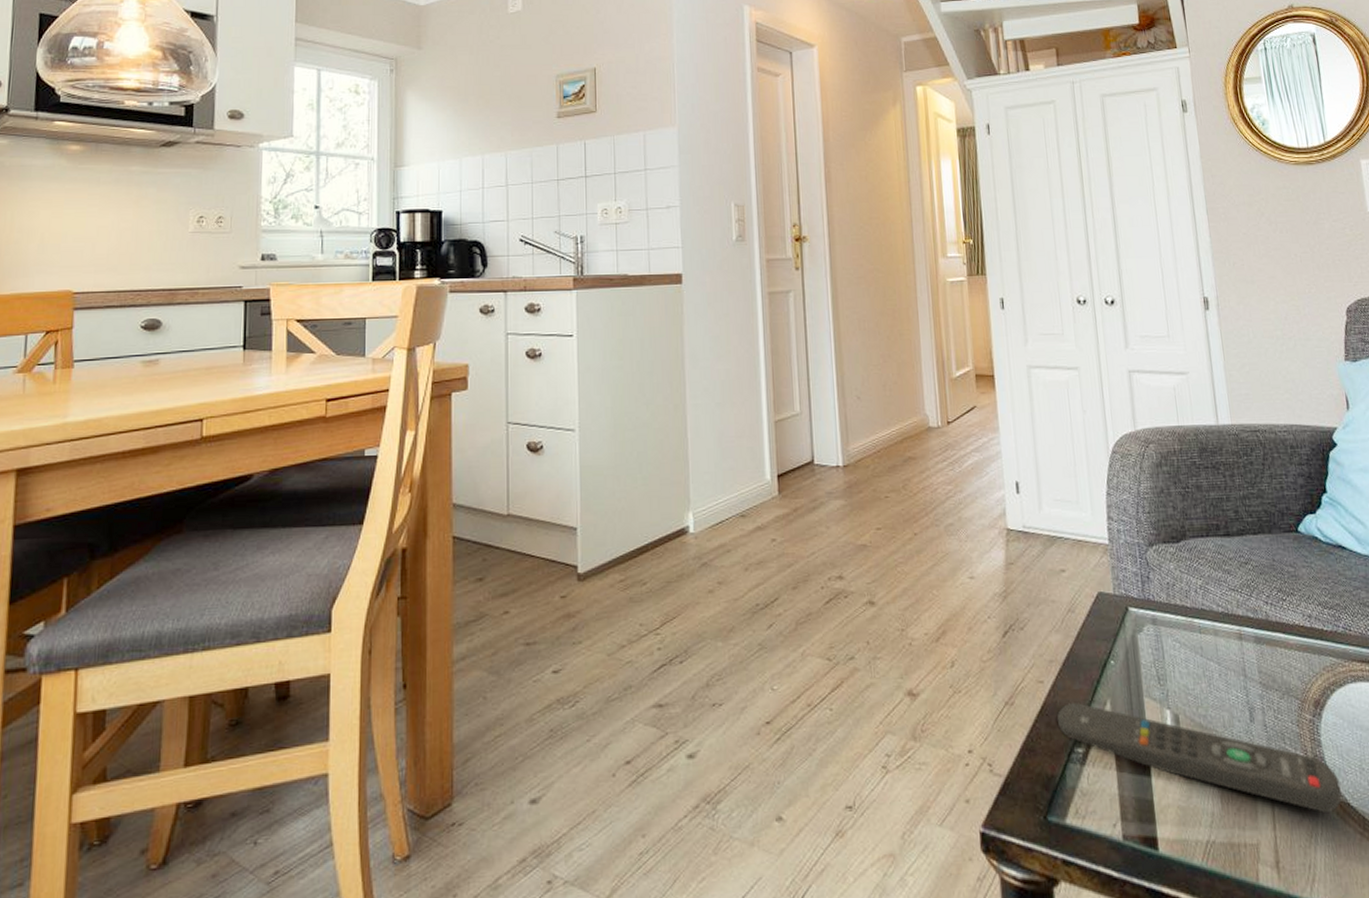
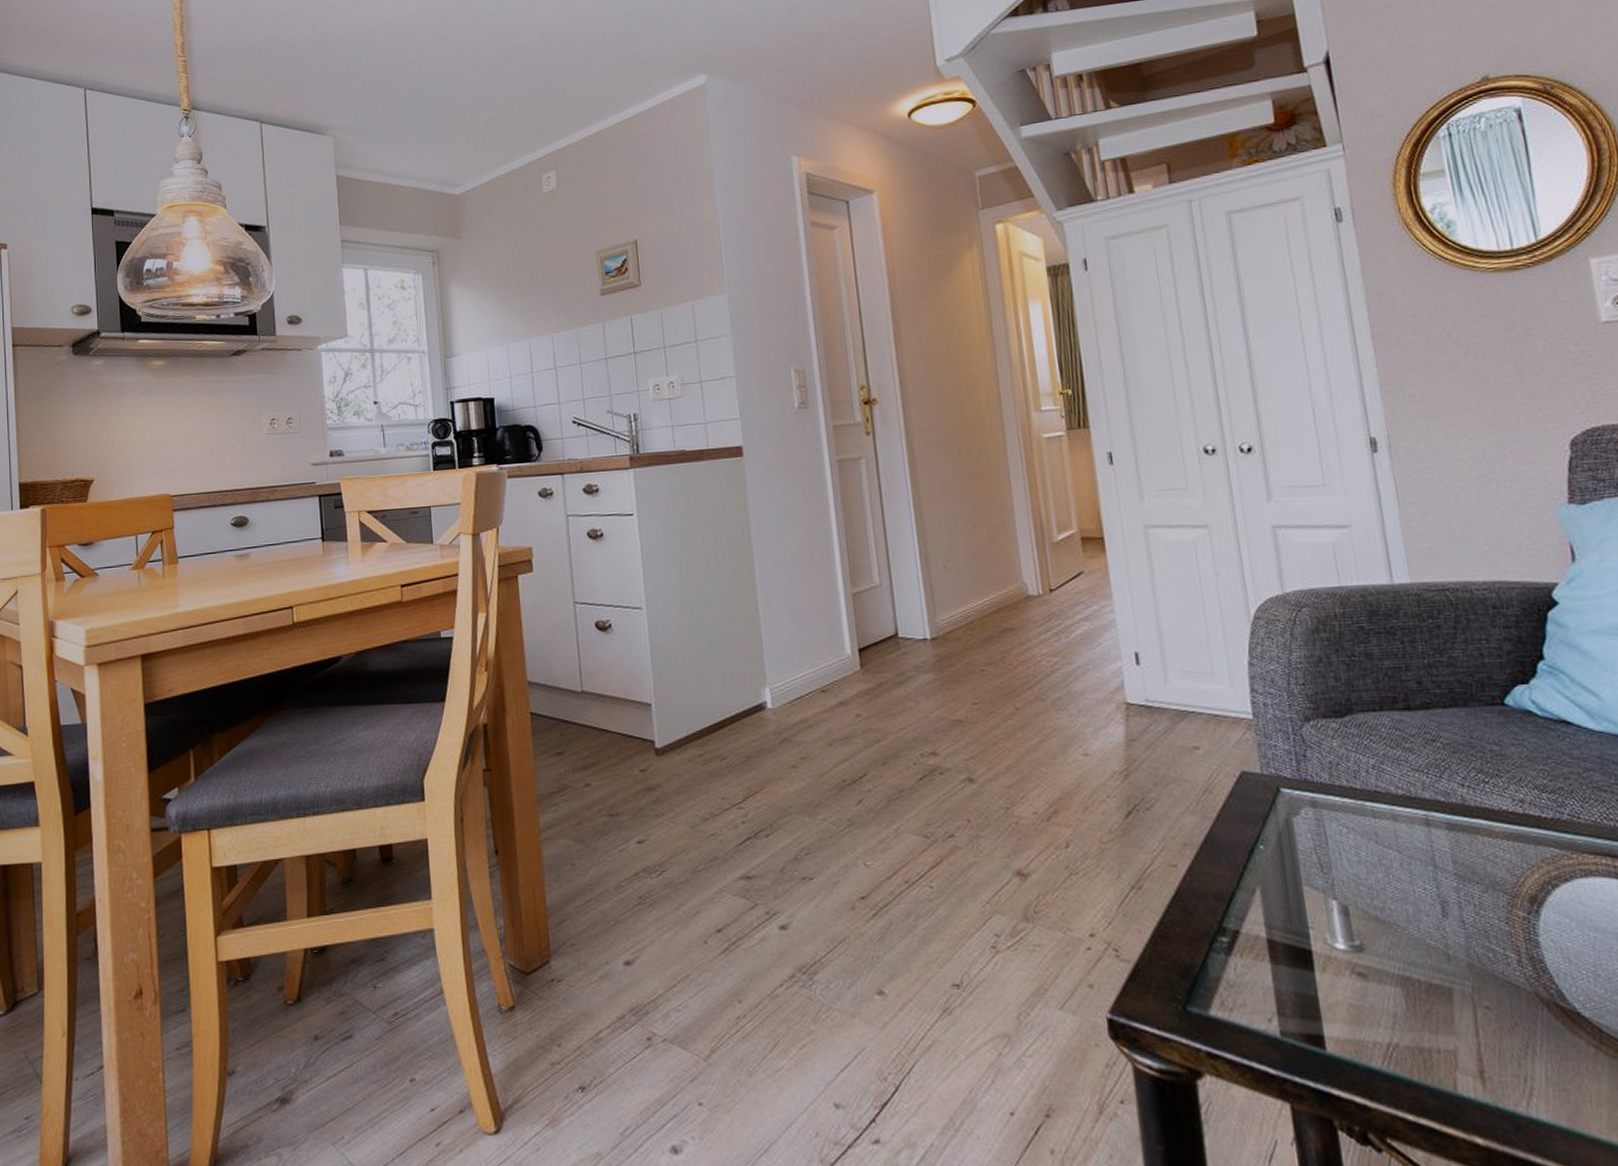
remote control: present [1057,703,1342,812] -> none [1195,889,1569,1021]

